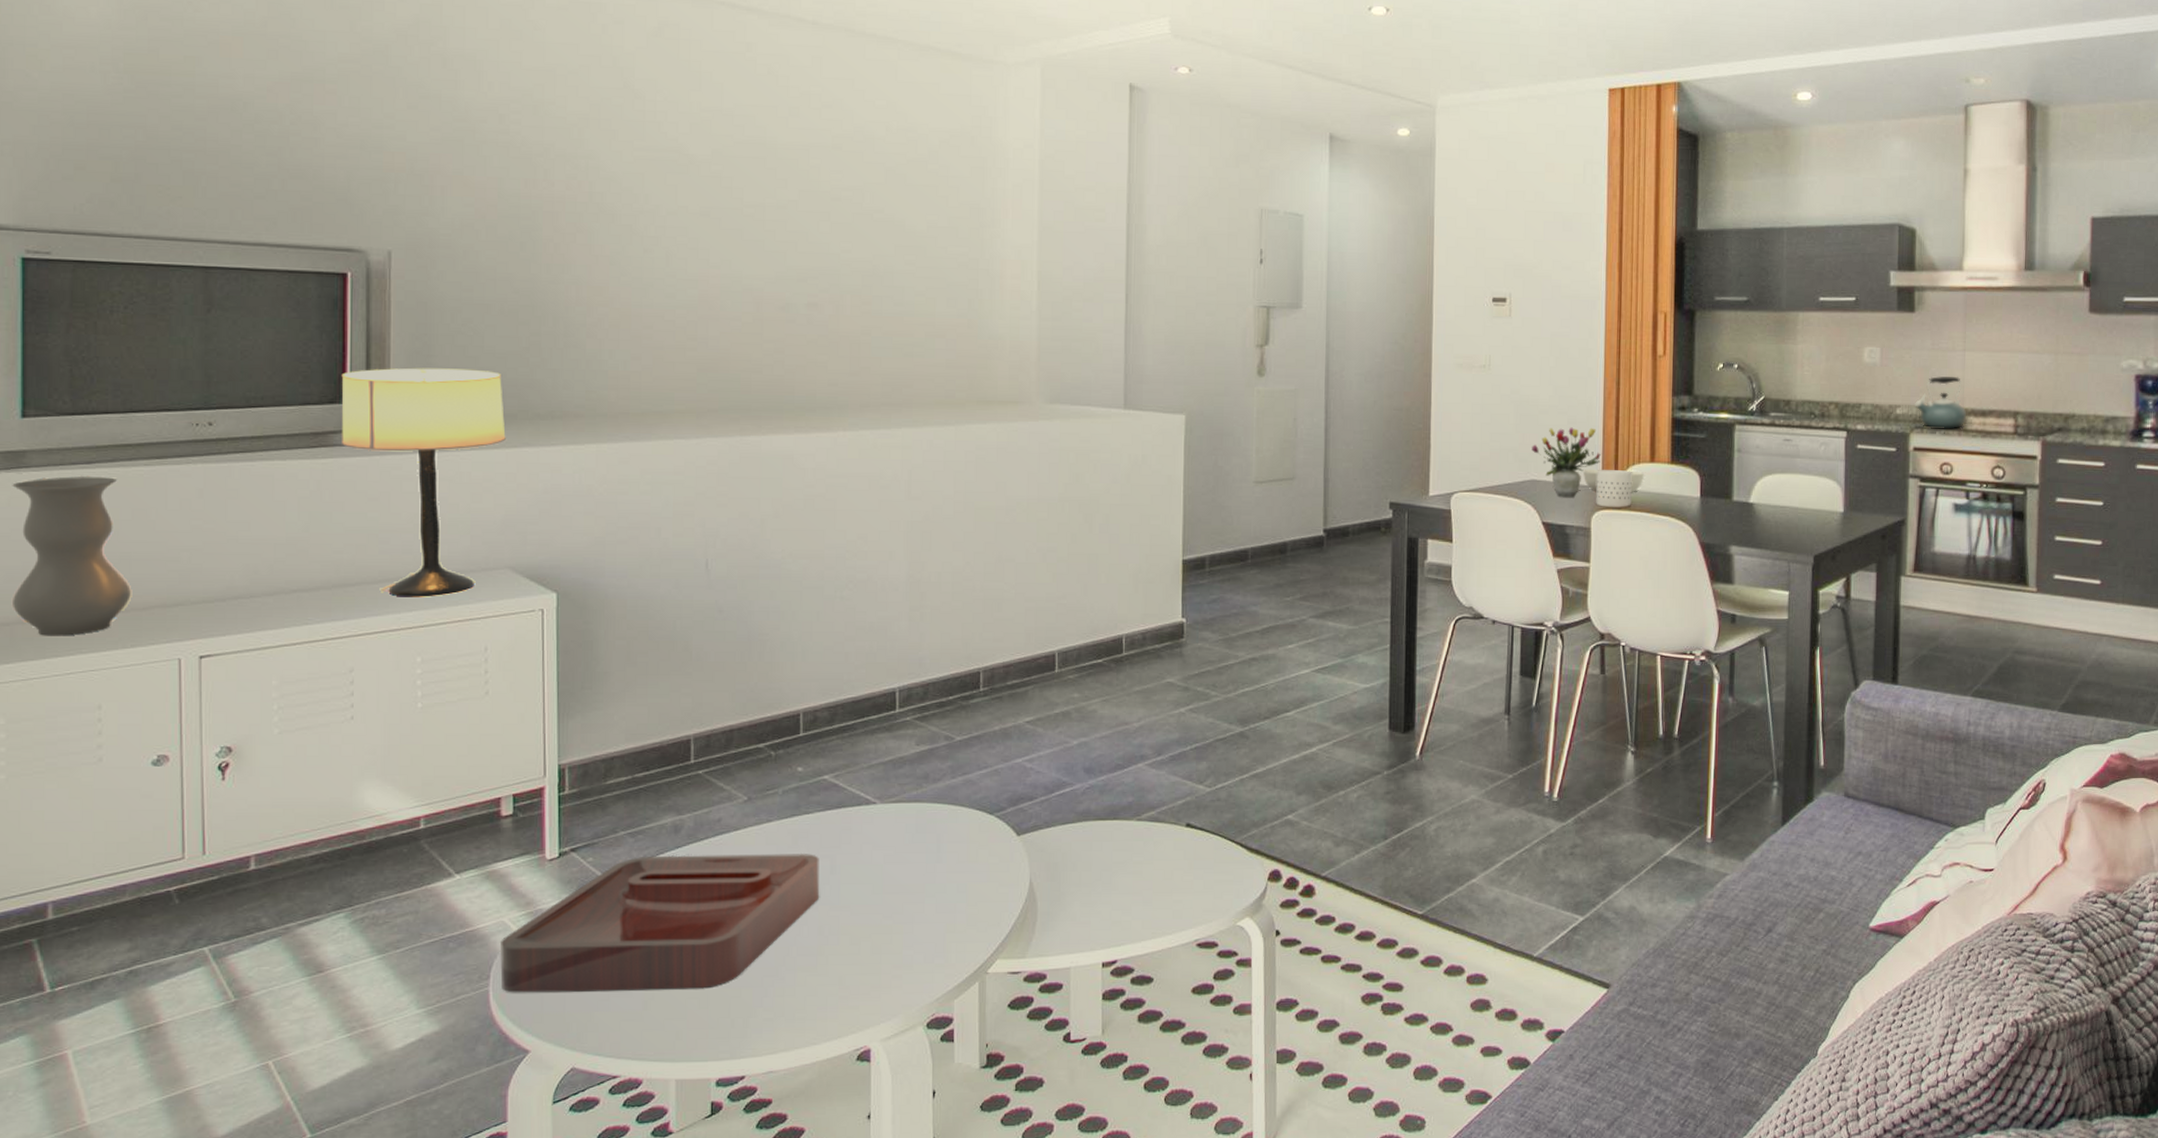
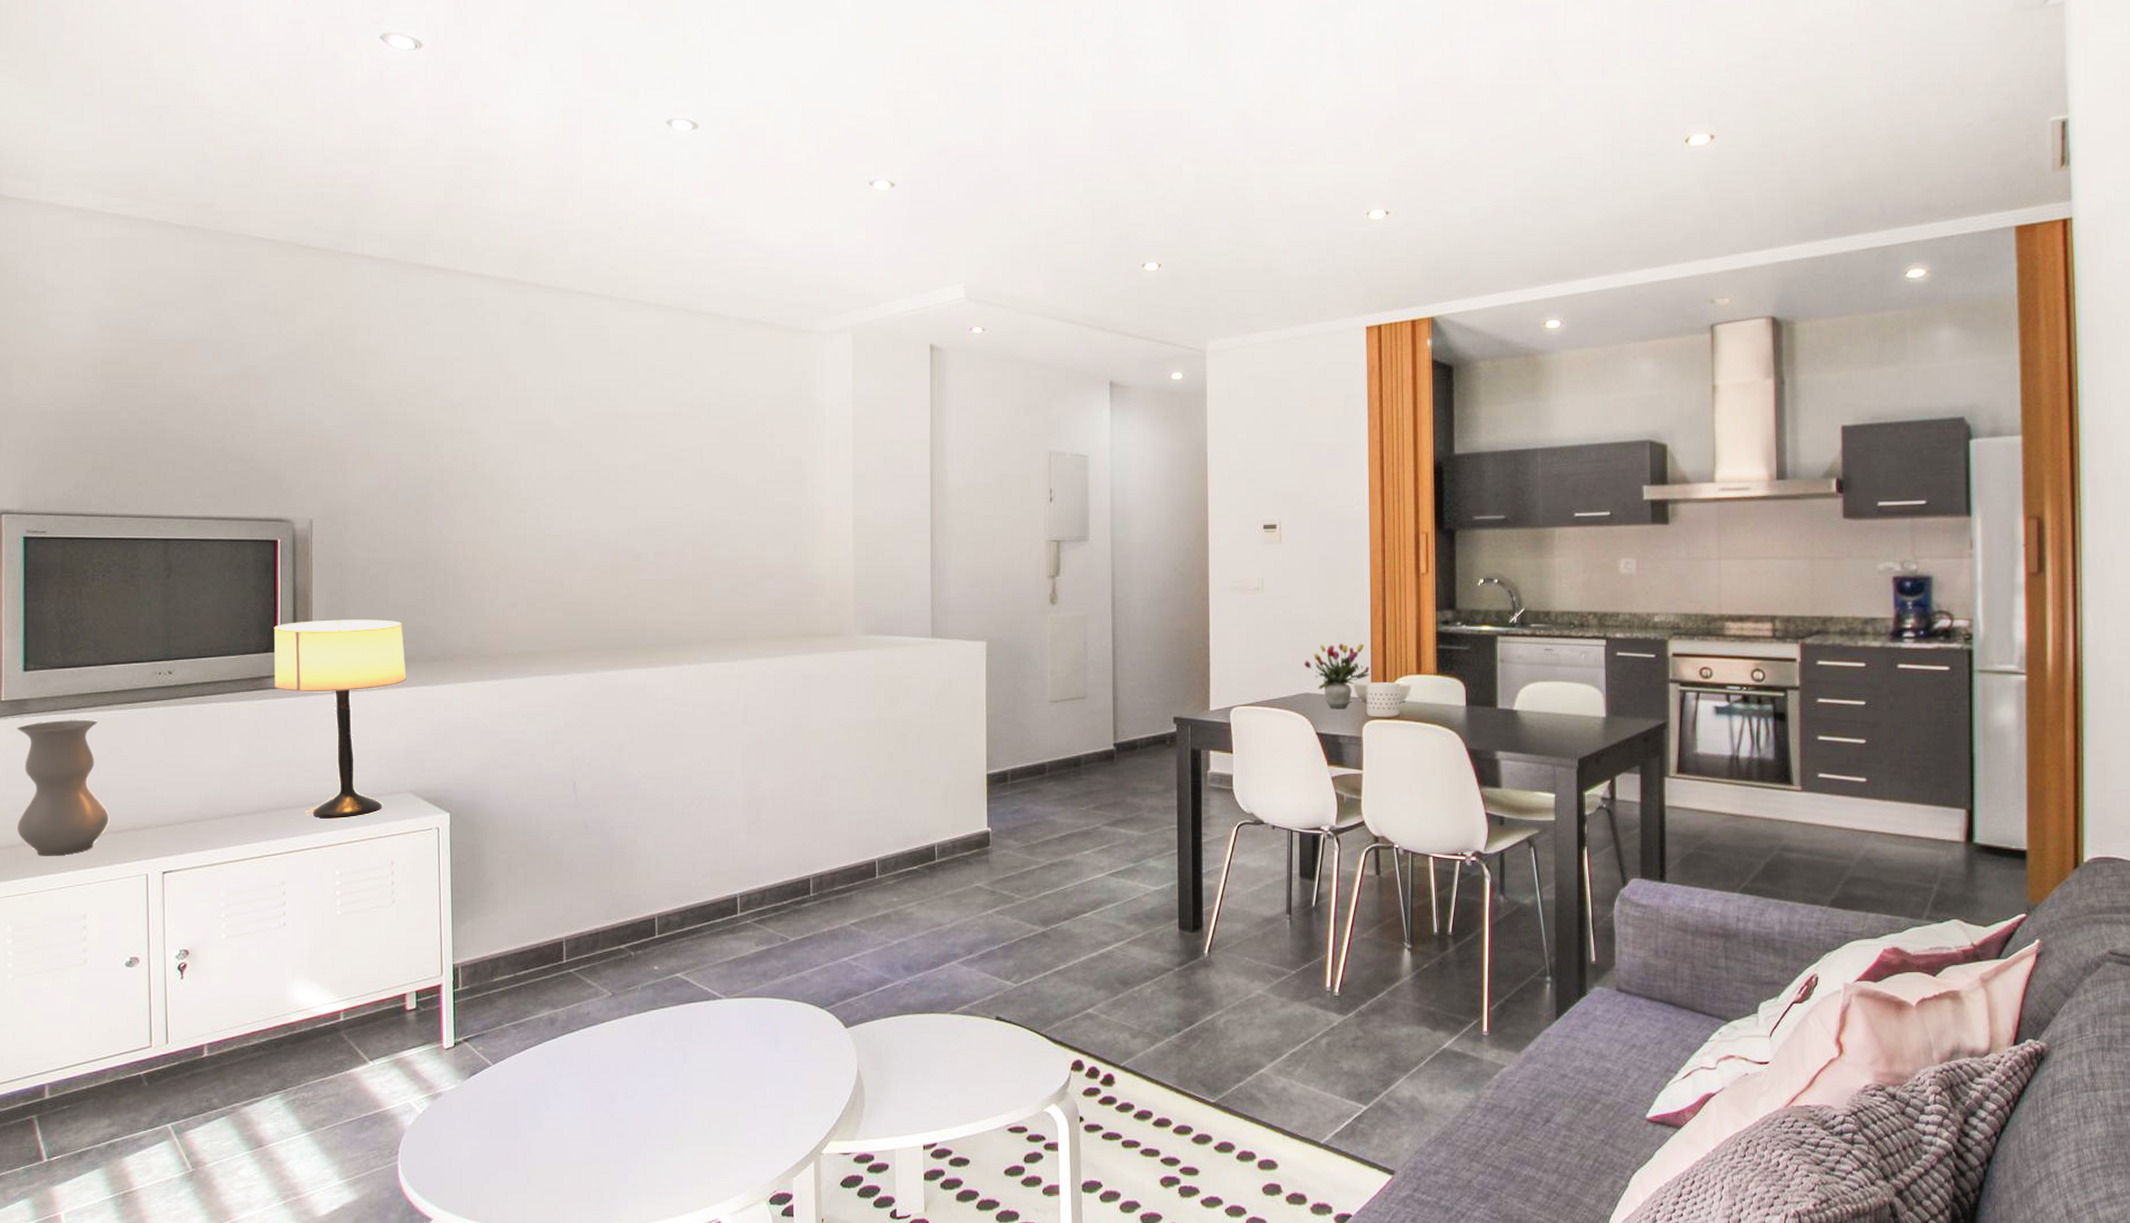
decorative tray: present [499,854,820,993] -> none [406,1044,675,1167]
kettle: present [1915,376,1967,429] -> none [1672,585,1724,635]

